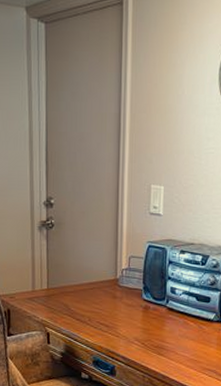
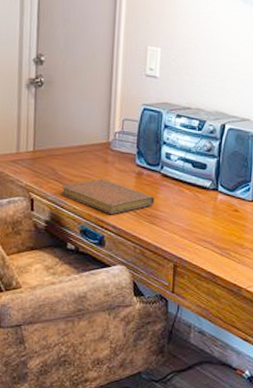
notebook: none [74,313,162,346] -> present [61,178,155,214]

